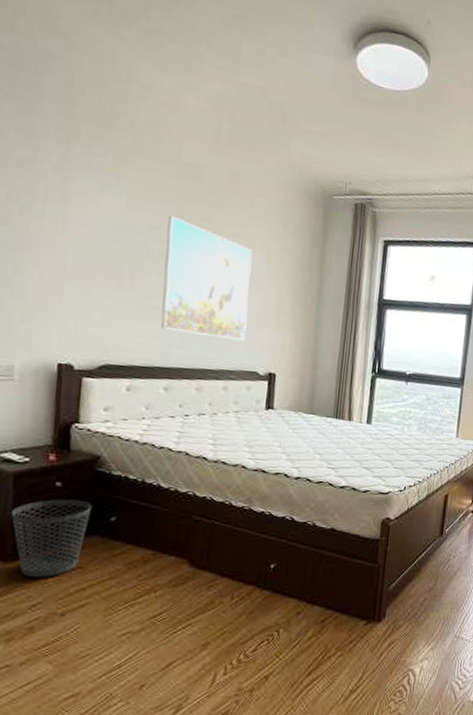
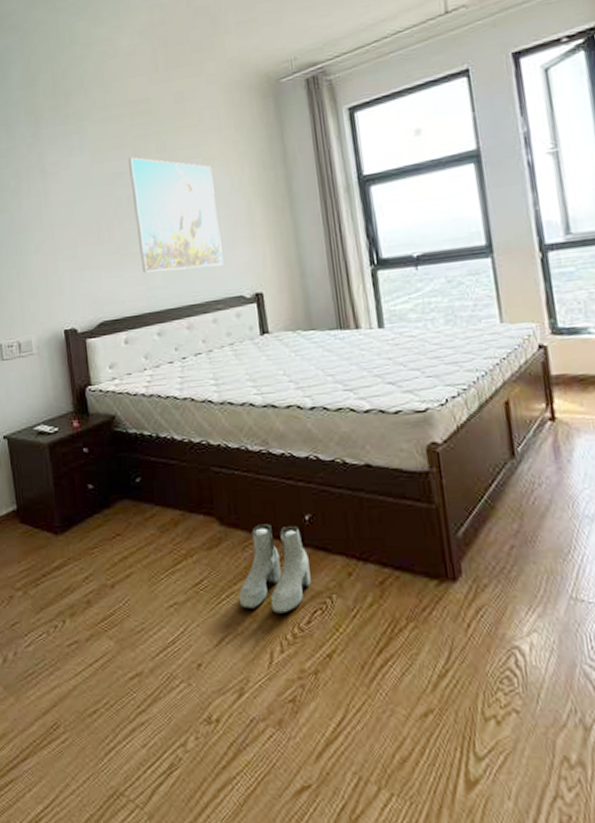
wastebasket: present [10,498,93,578] -> none [52,463,118,549]
boots: none [195,568,266,643] -> present [239,524,311,614]

